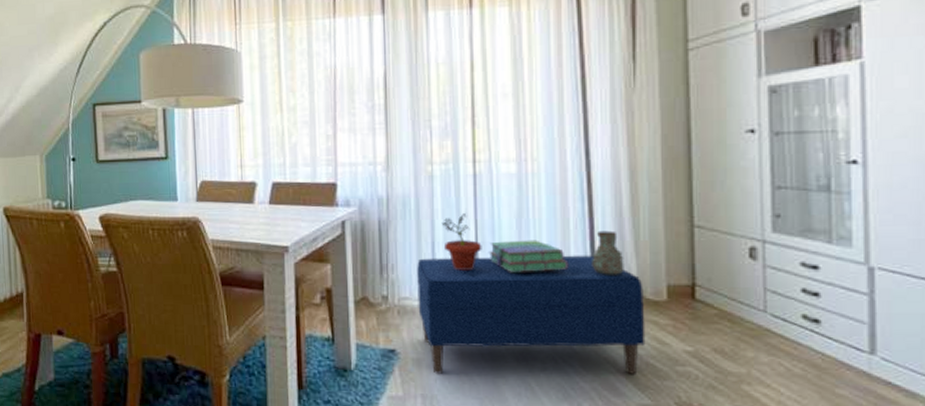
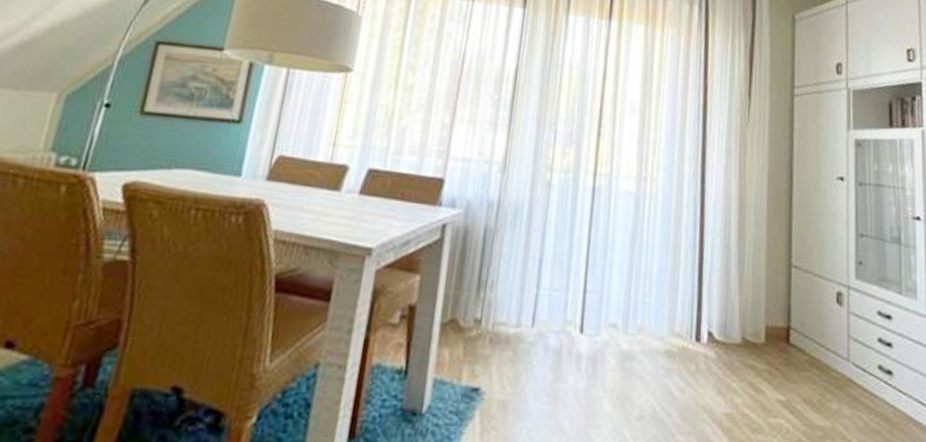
bench: present [417,255,646,374] -> none [513,277,744,426]
potted plant: present [441,212,482,271] -> none [553,228,592,296]
stack of books: present [488,240,569,272] -> none [597,264,676,303]
decorative vase: present [592,230,624,275] -> none [698,262,729,312]

